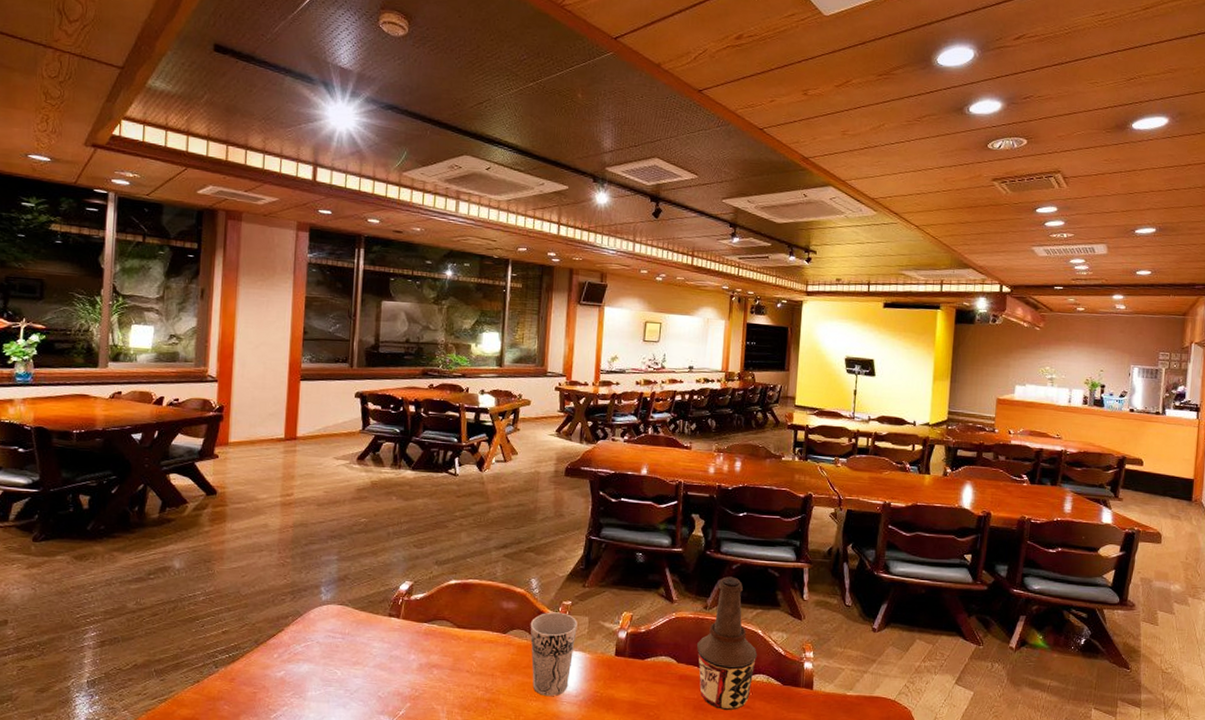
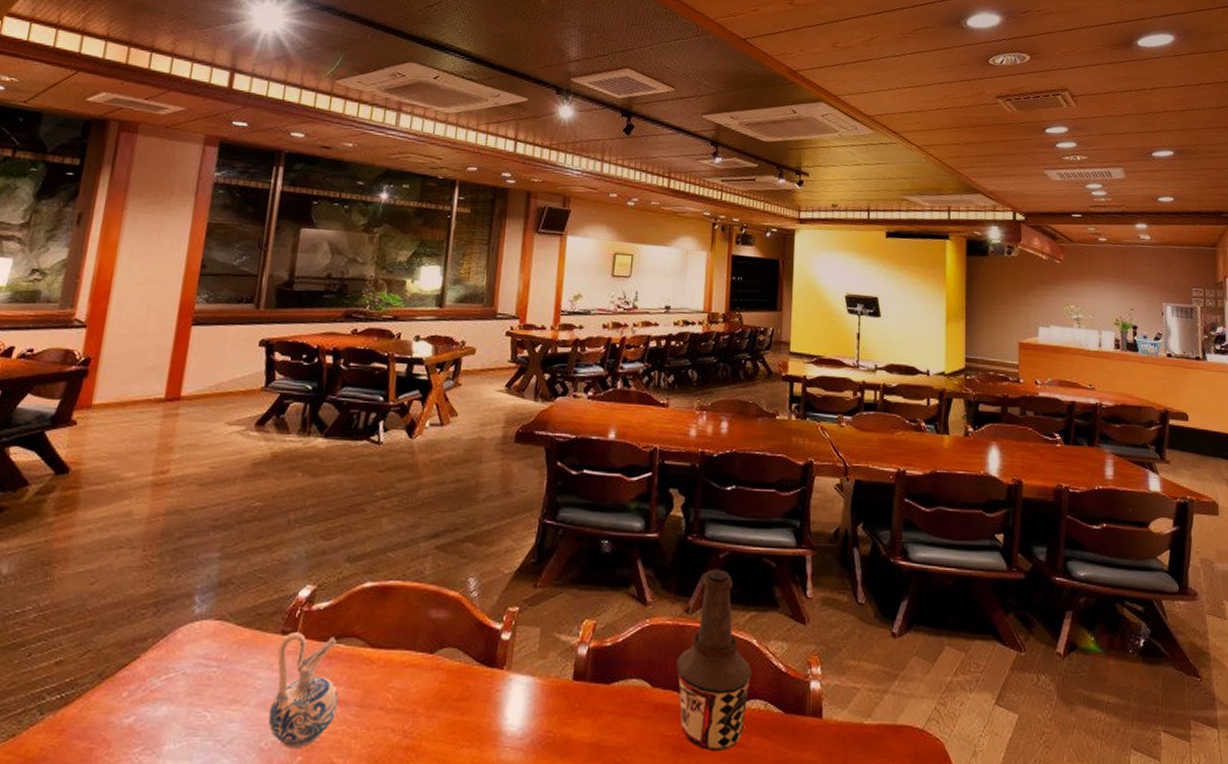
ceramic pitcher: none [383,615,435,698] -> present [268,633,339,749]
cup: present [530,612,578,697] -> none [465,622,526,741]

